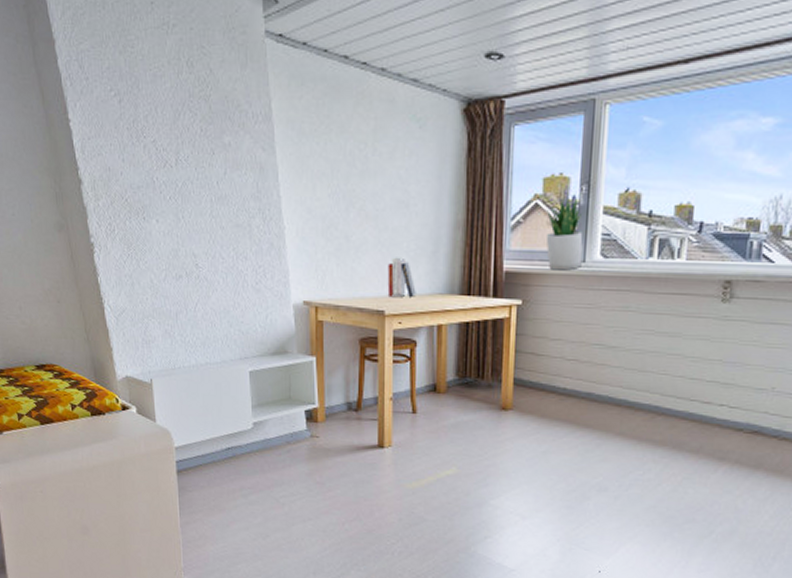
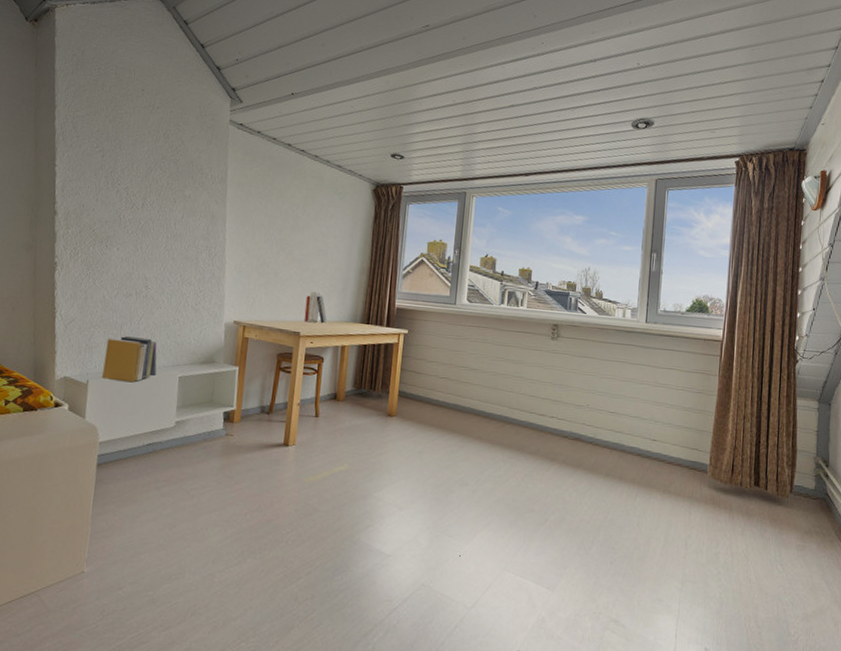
books: none [164,327,224,380] -> present [102,336,157,383]
planter: present [545,196,583,271] -> none [428,257,455,310]

